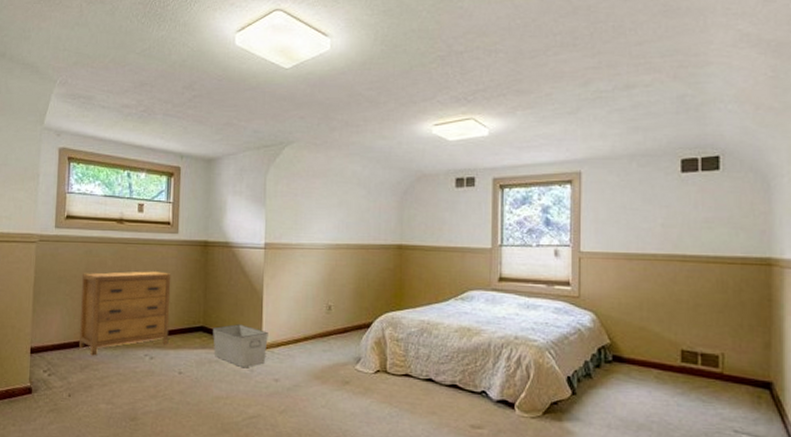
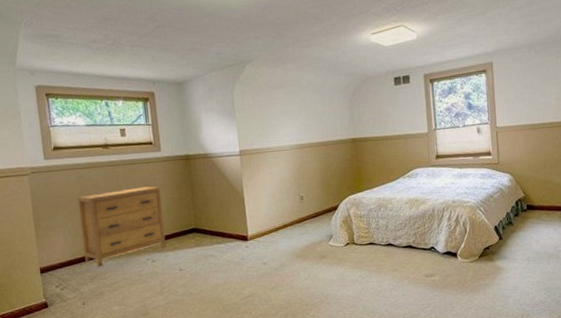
storage bin: present [213,324,268,368] -> none [204,222,253,258]

